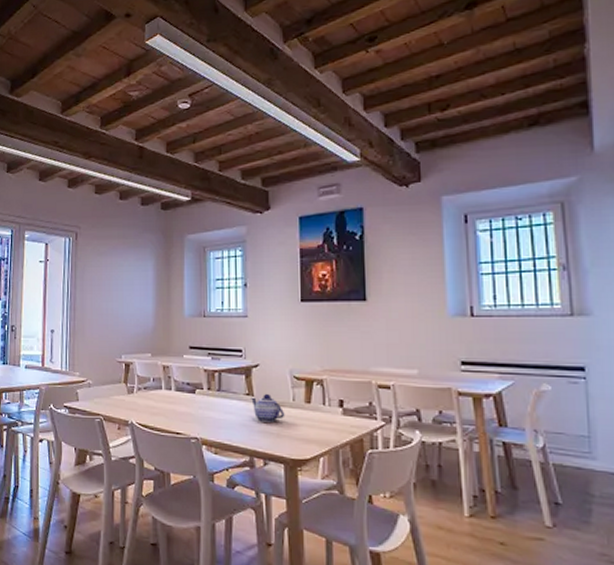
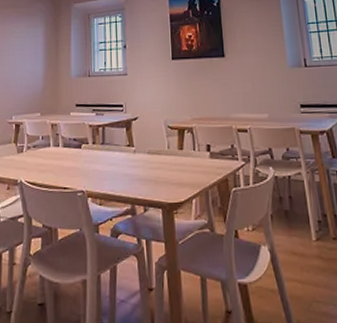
teapot: present [251,393,285,422] -> none [131,143,162,171]

